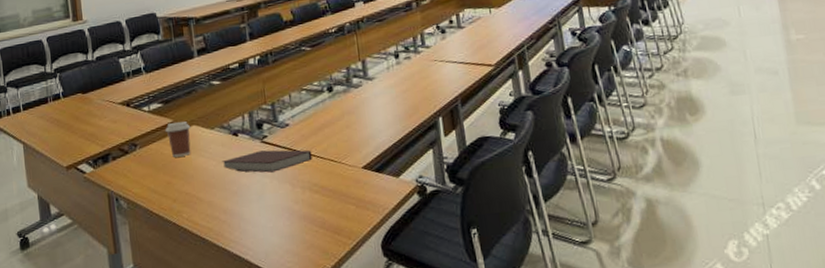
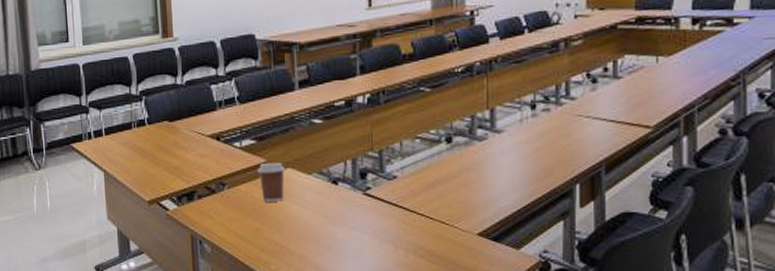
notebook: present [222,150,312,173] -> none [318,204,421,229]

